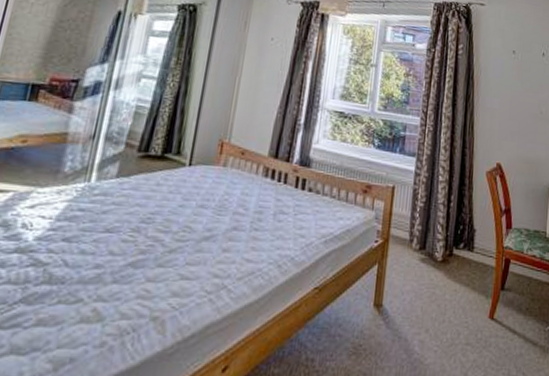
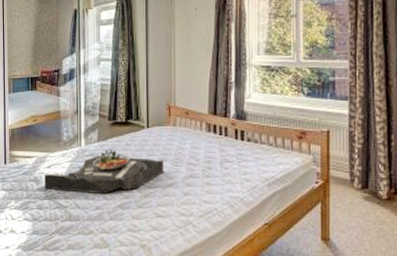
serving tray: none [17,189,203,249] -> present [44,150,164,195]

